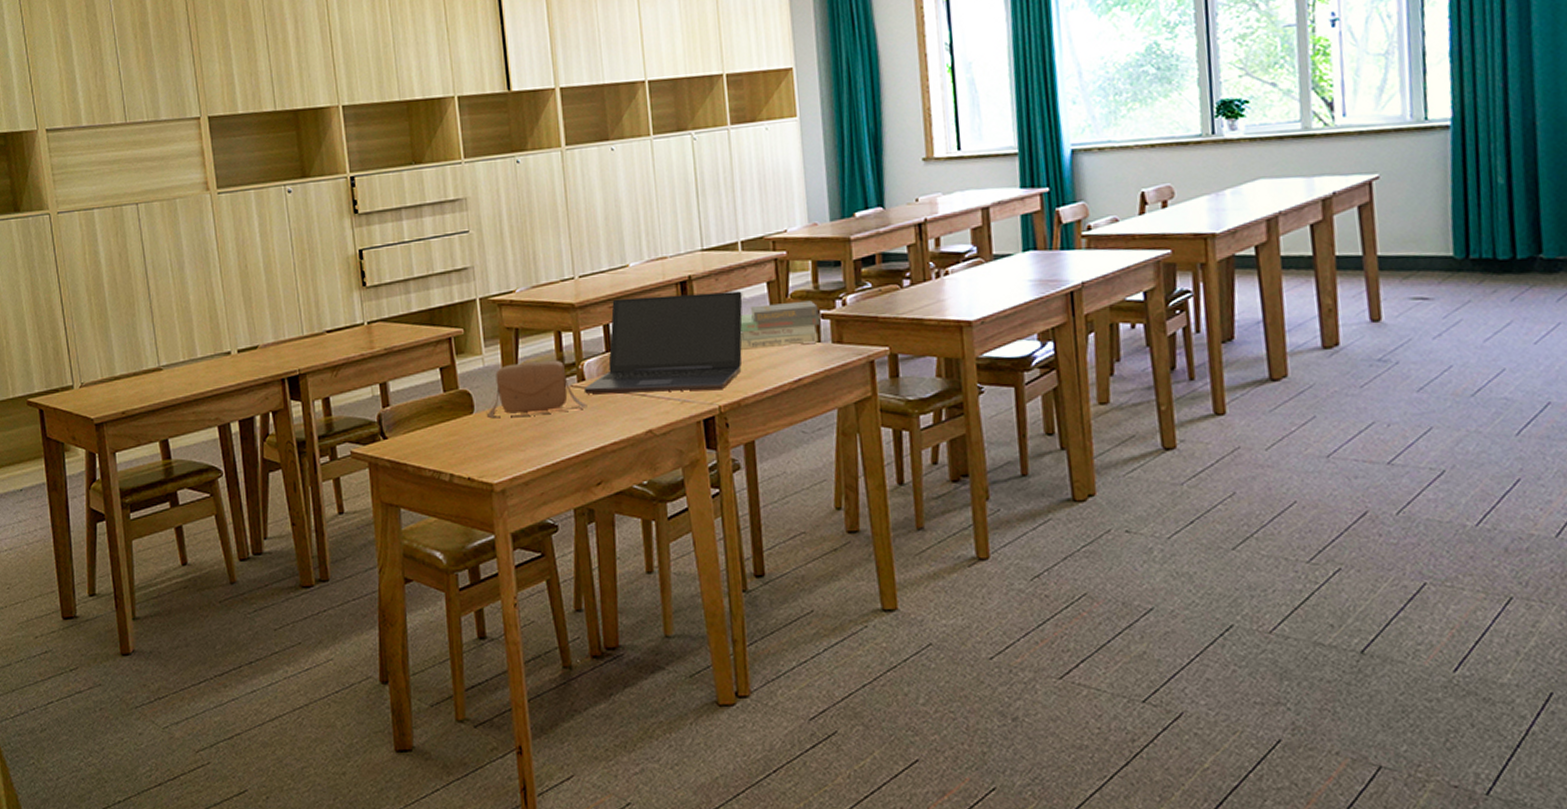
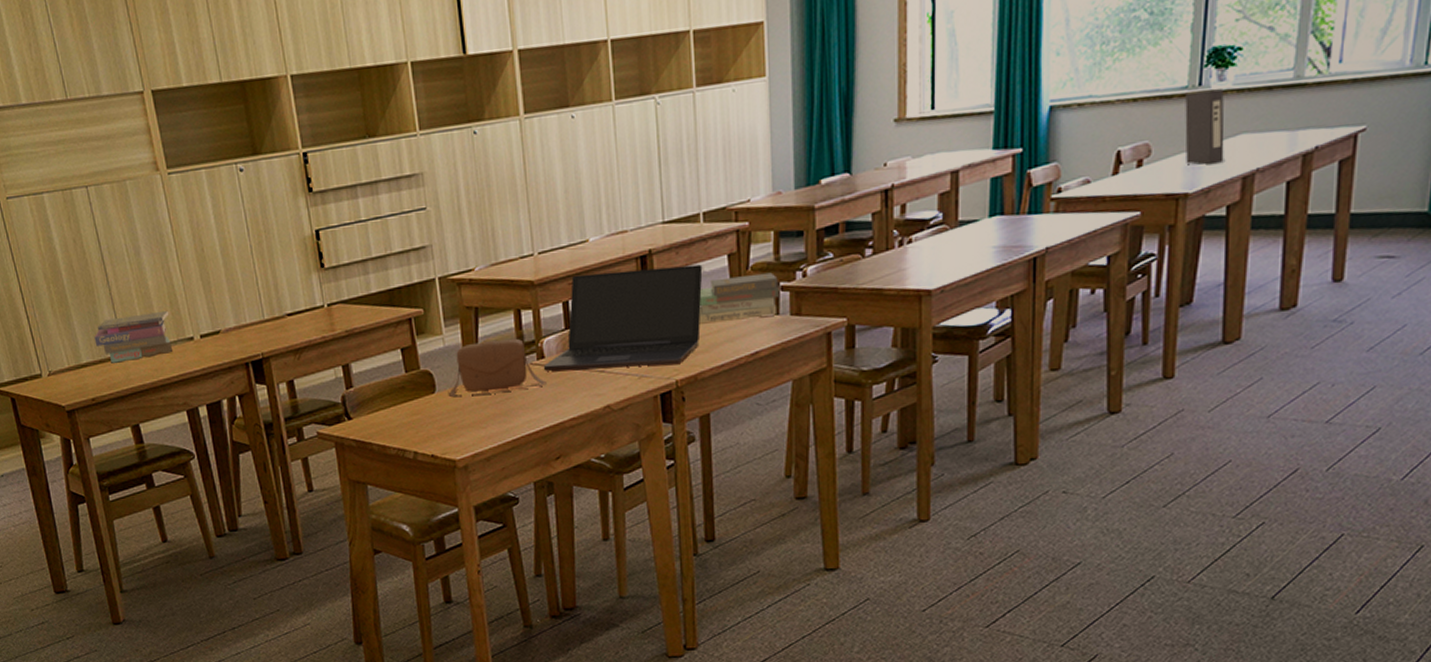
books: none [130,324,208,376] -> present [94,310,172,363]
binder: none [1200,137,1246,207] -> present [1185,88,1225,165]

